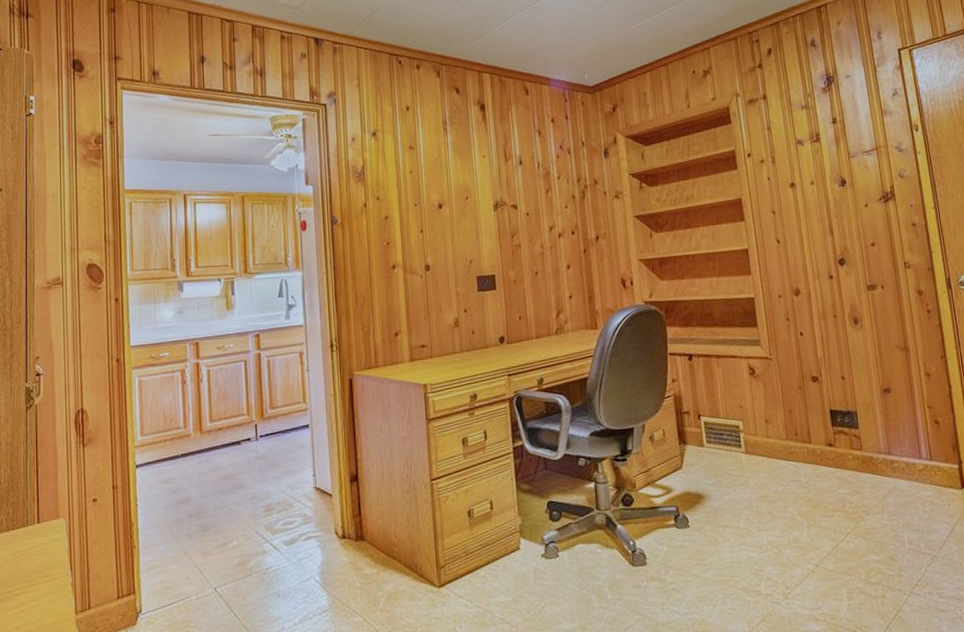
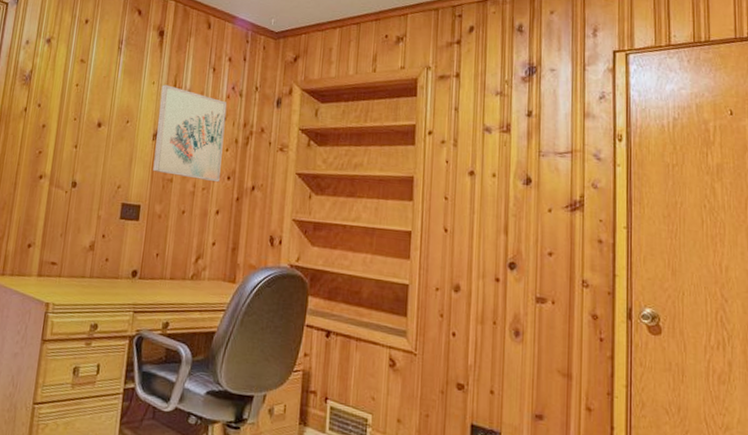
wall art: none [492,155,565,241] -> present [153,84,227,183]

